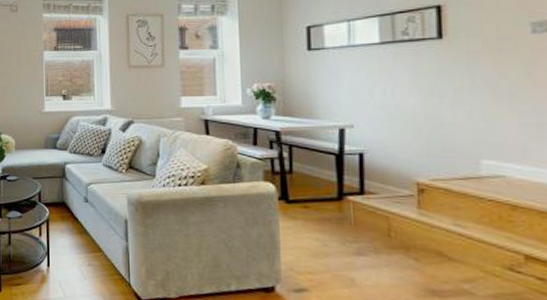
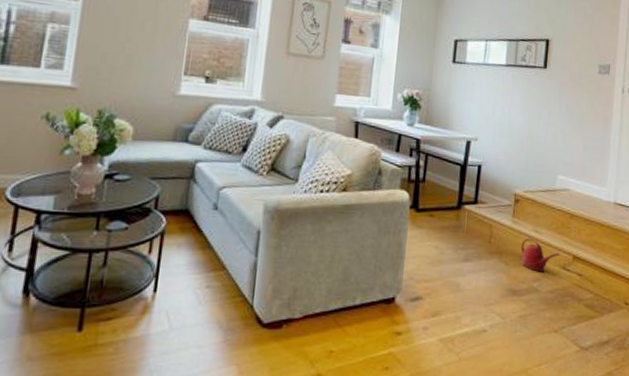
watering can: none [437,232,502,273] -> present [521,238,560,273]

